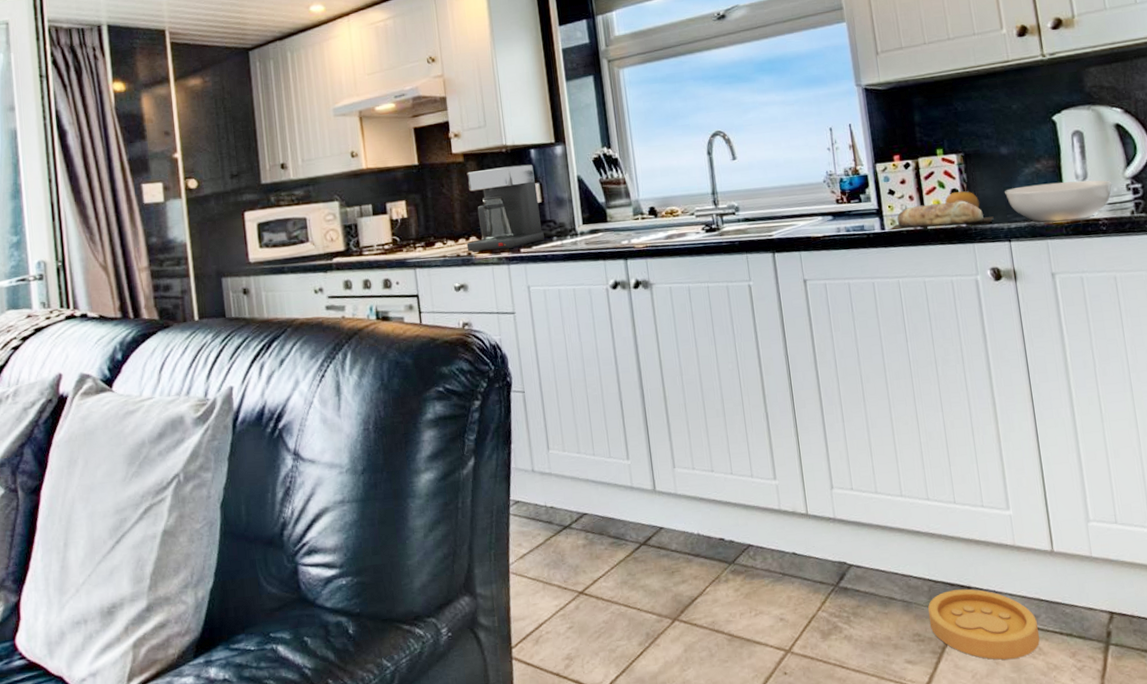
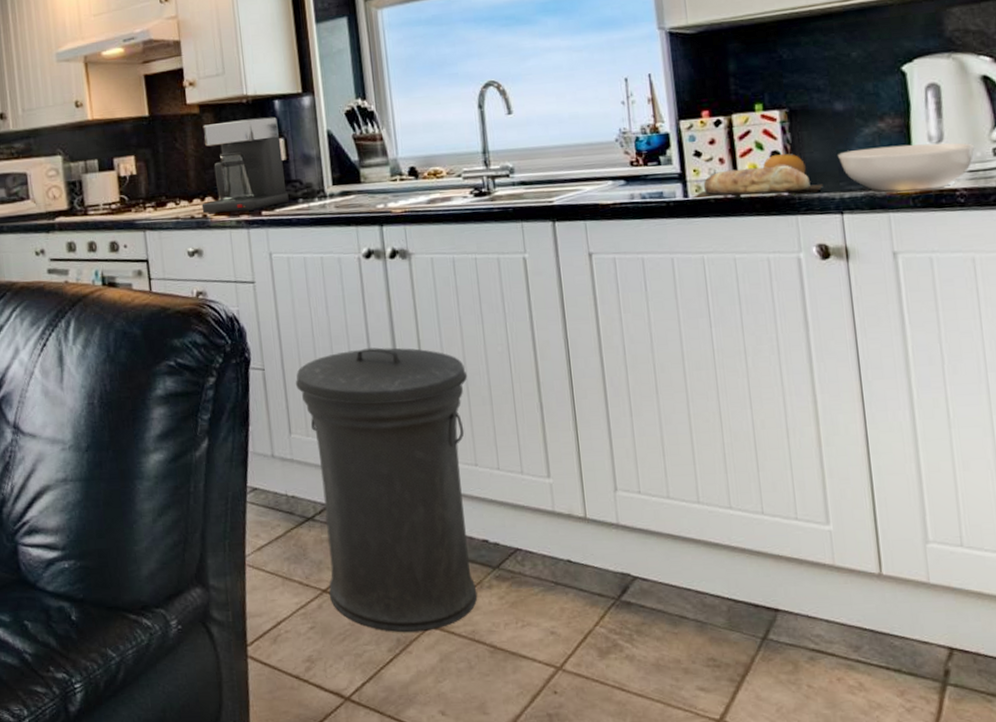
trash can: none [552,368,716,627] -> present [295,347,478,632]
pet bowl: present [927,589,1040,660] -> none [725,611,861,694]

